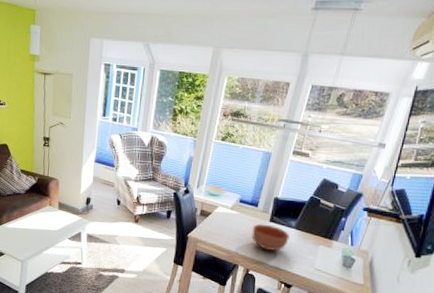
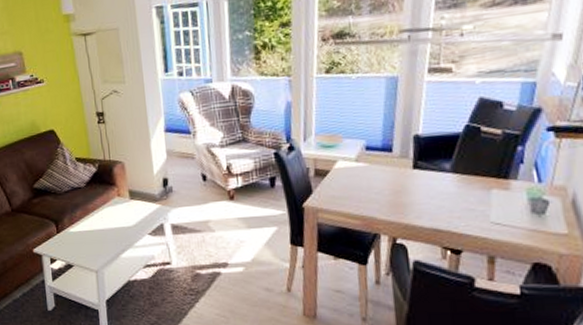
bowl: present [252,224,290,251] -> none [390,173,447,208]

